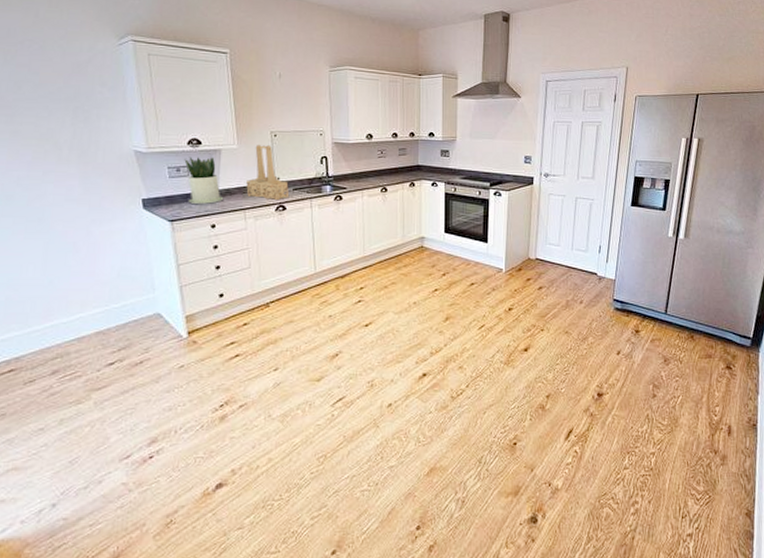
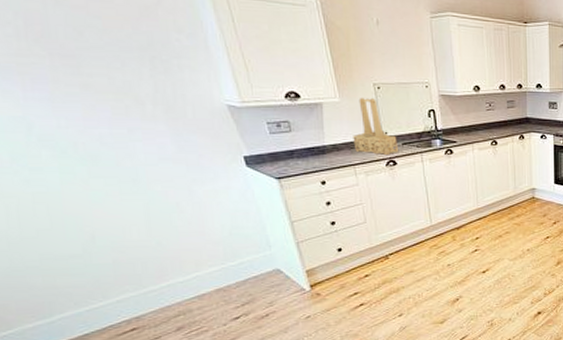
planter: present [184,157,224,205] -> none [284,111,331,162]

